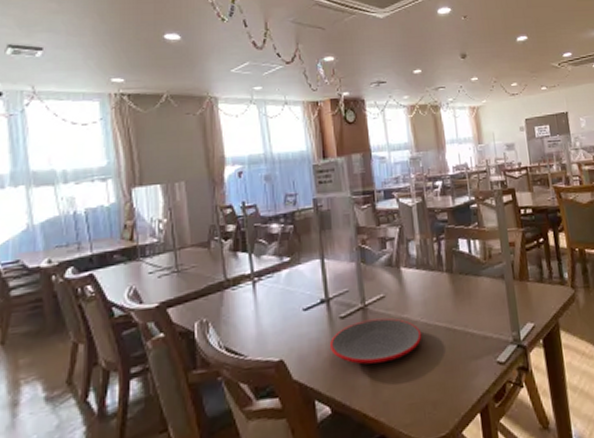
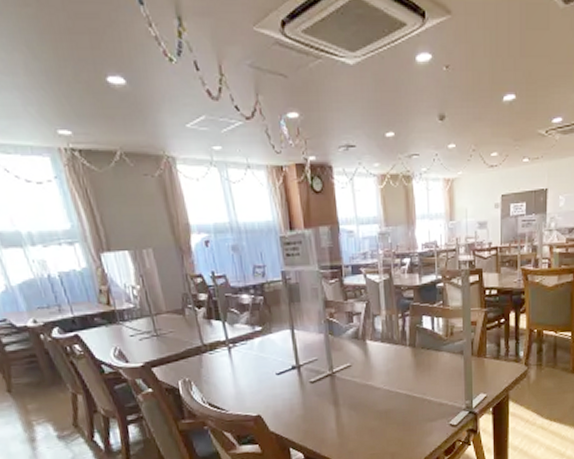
plate: present [330,317,422,365] -> none [302,384,384,422]

